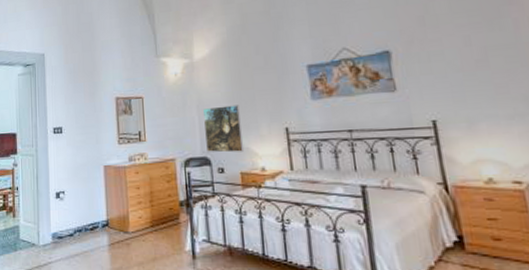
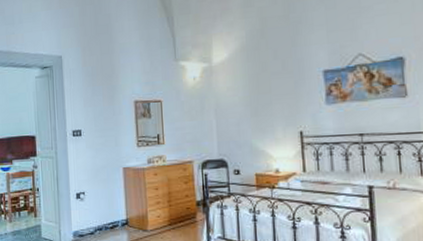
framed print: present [202,105,245,153] -> none [220,109,260,155]

